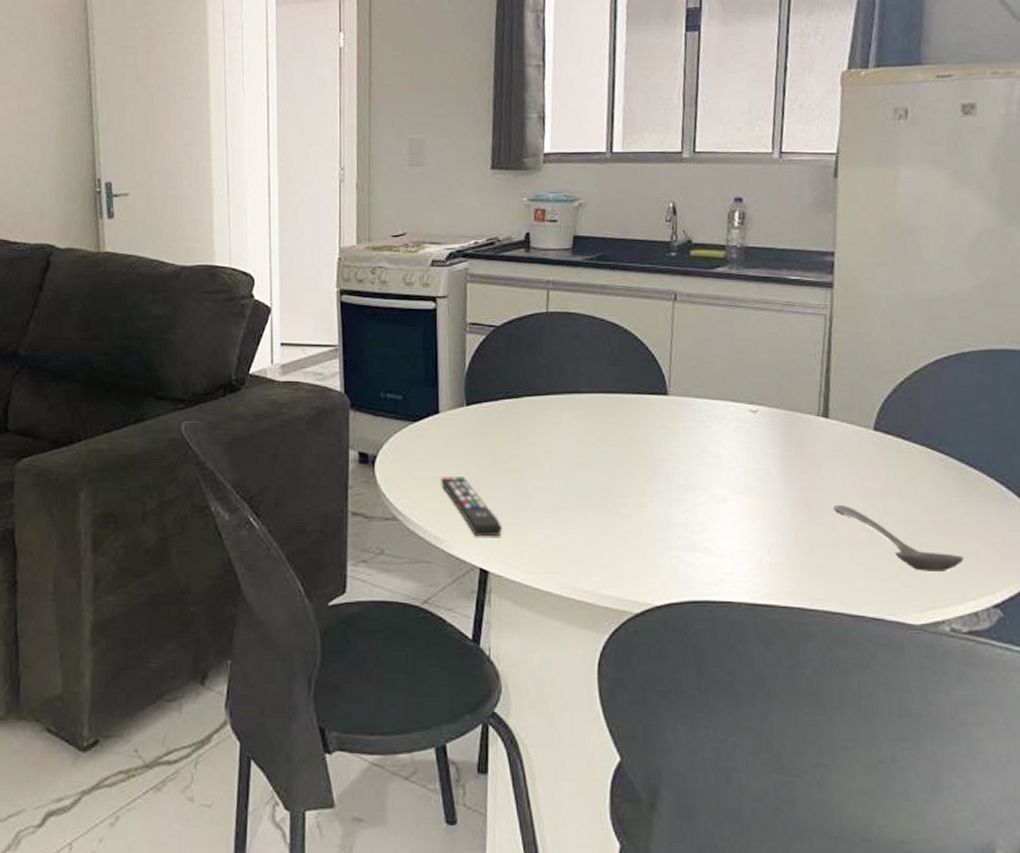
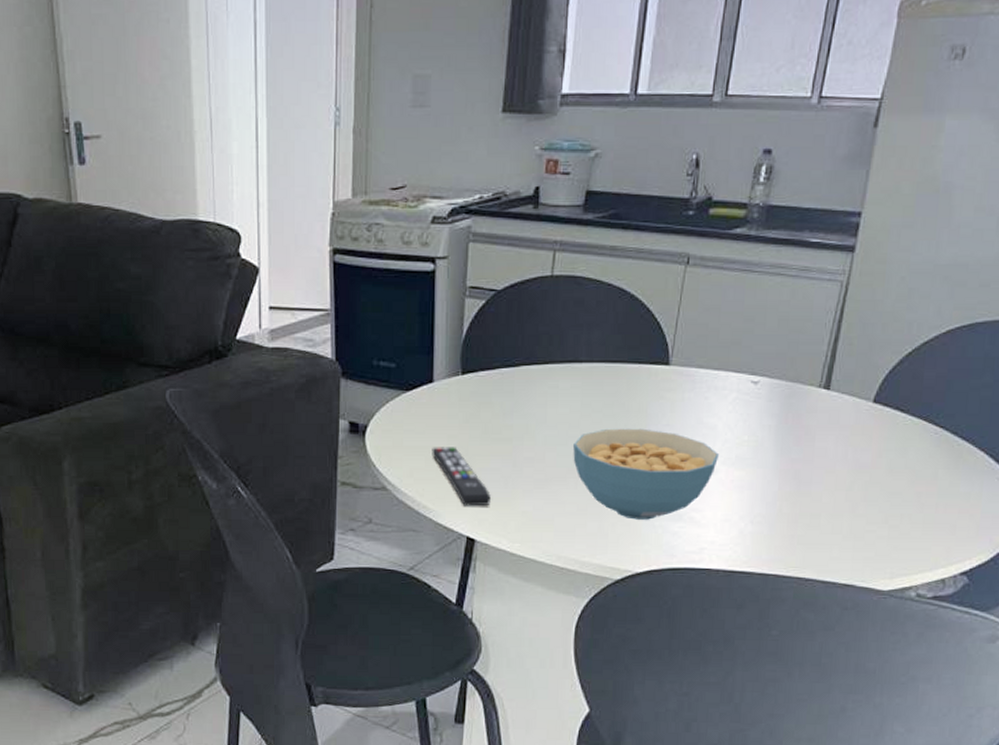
cereal bowl: none [581,457,727,550] -> present [573,428,720,520]
stirrer: present [833,504,964,572] -> none [821,476,941,541]

